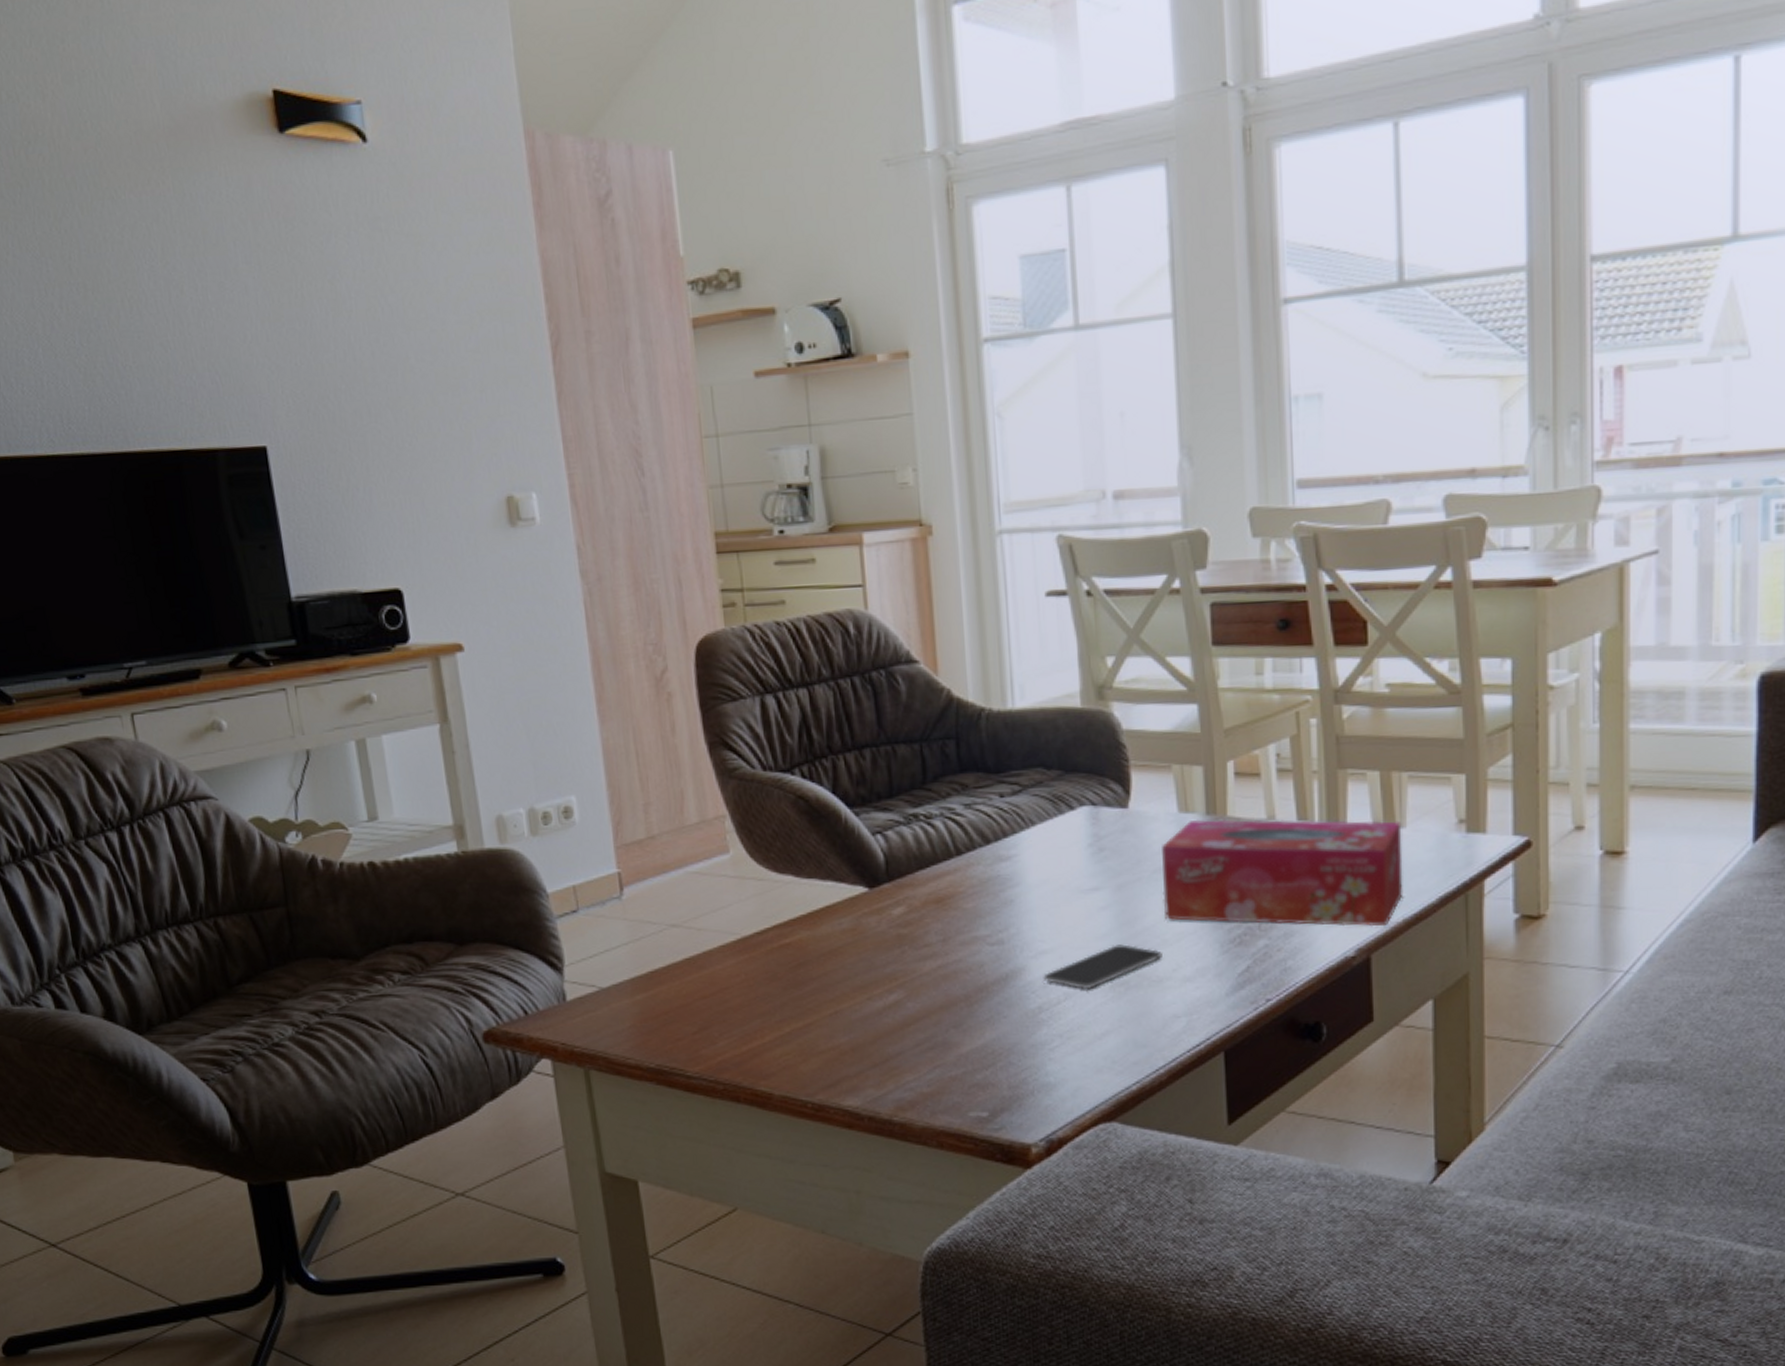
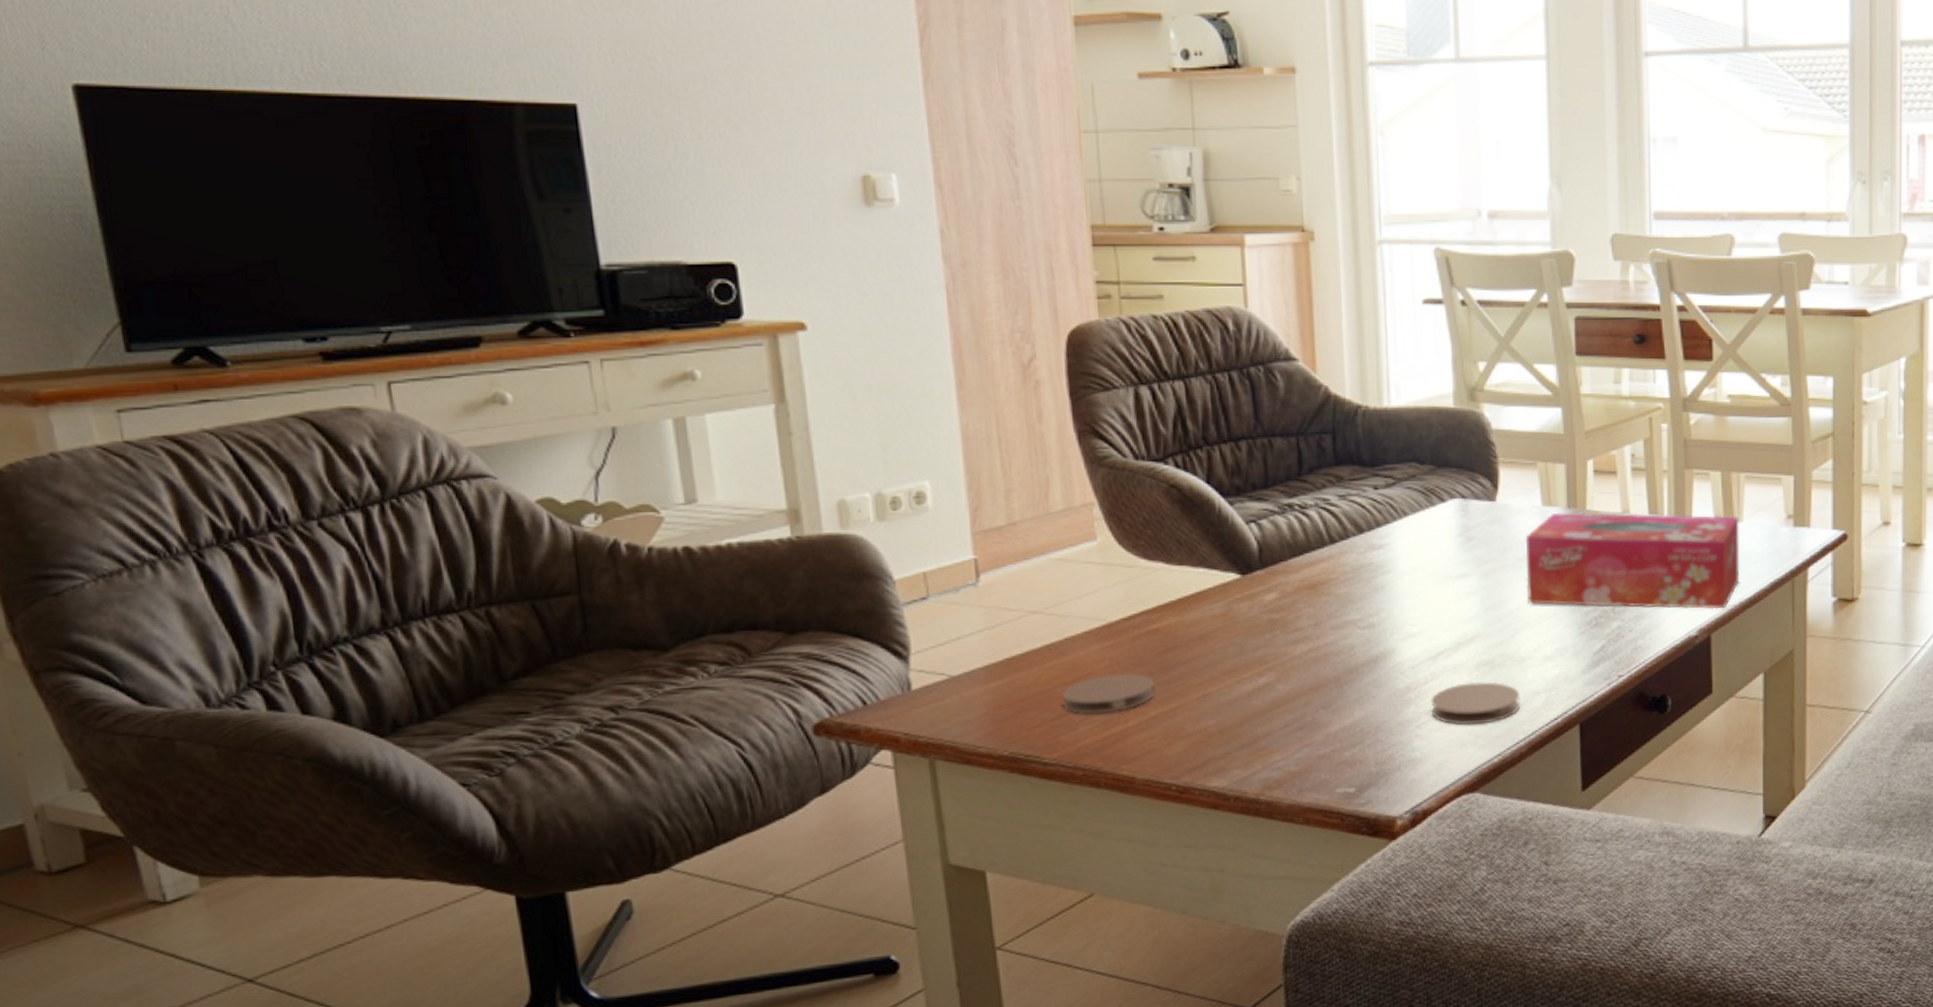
coaster: none [702,987,789,1029] -> present [1062,672,1155,715]
smartphone: present [1043,944,1162,990] -> none [1412,627,1525,670]
coaster: none [1064,1003,1160,1050] -> present [1430,682,1521,726]

